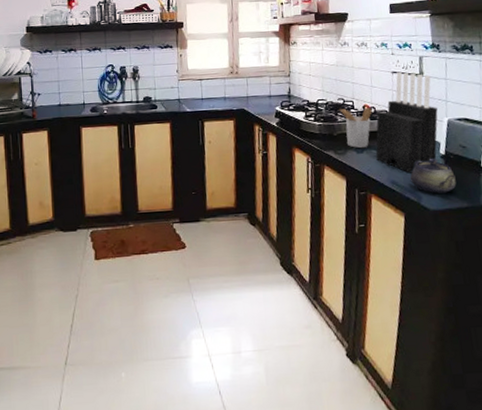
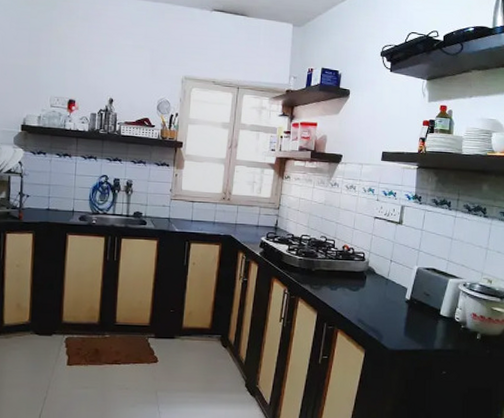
utensil holder: present [338,107,372,148] -> none [320,246,351,285]
knife block: present [375,71,438,173] -> none [347,217,410,314]
teapot: present [409,159,457,194] -> none [375,302,416,335]

